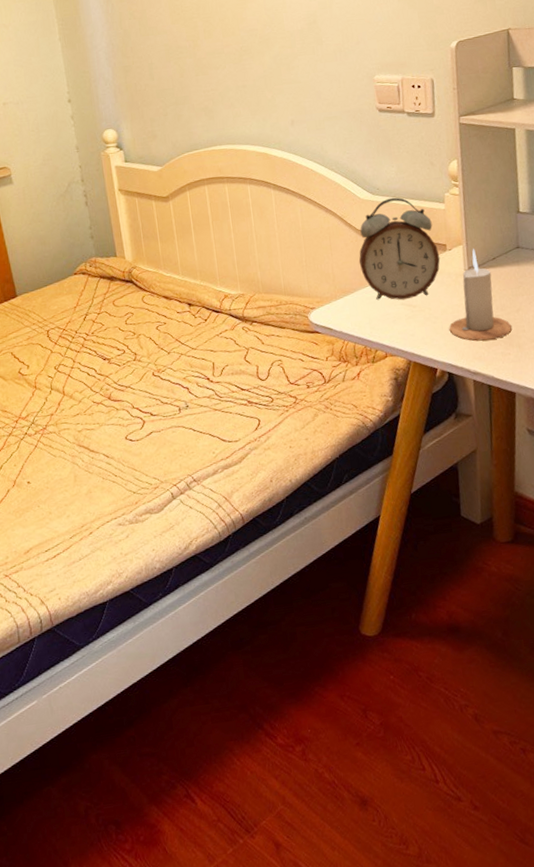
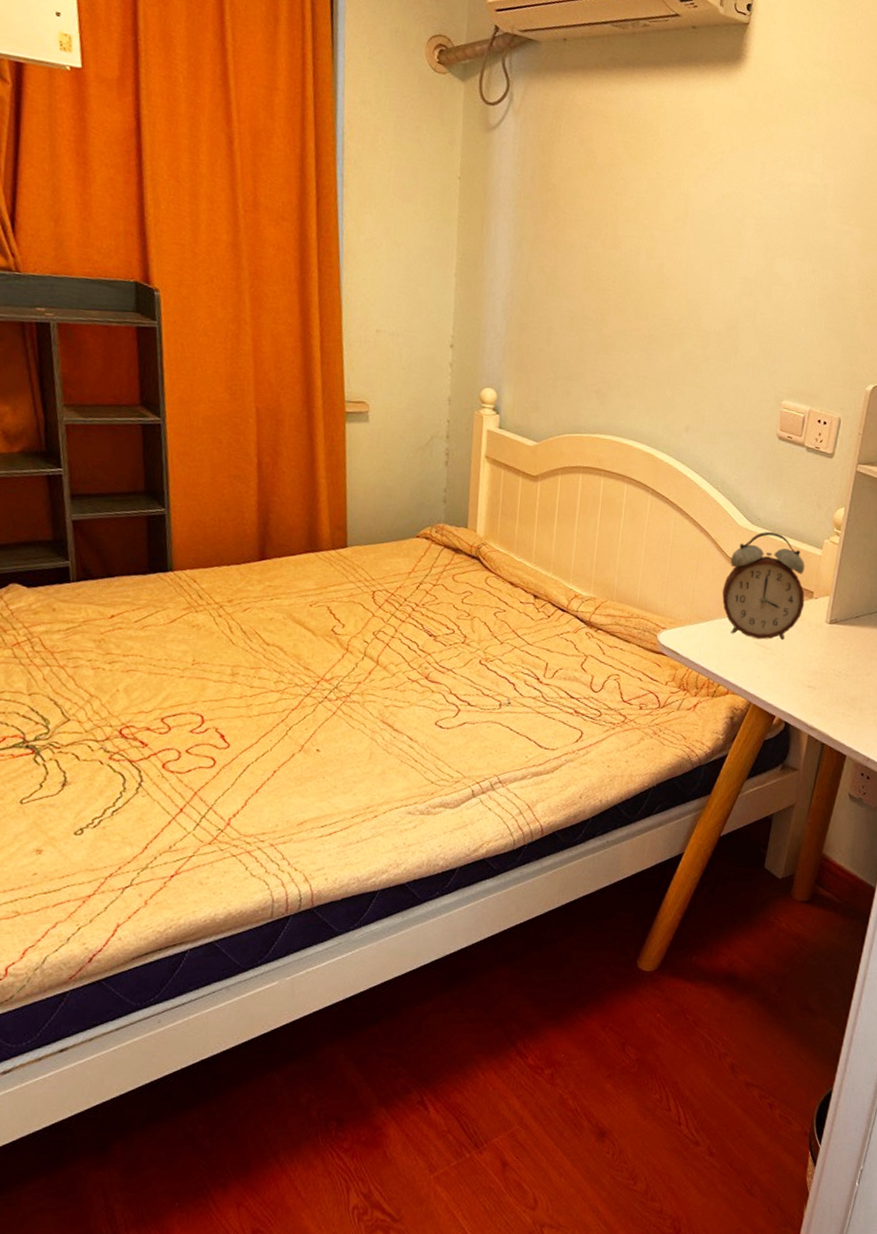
candle: present [449,249,512,341] -> none [796,602,859,698]

